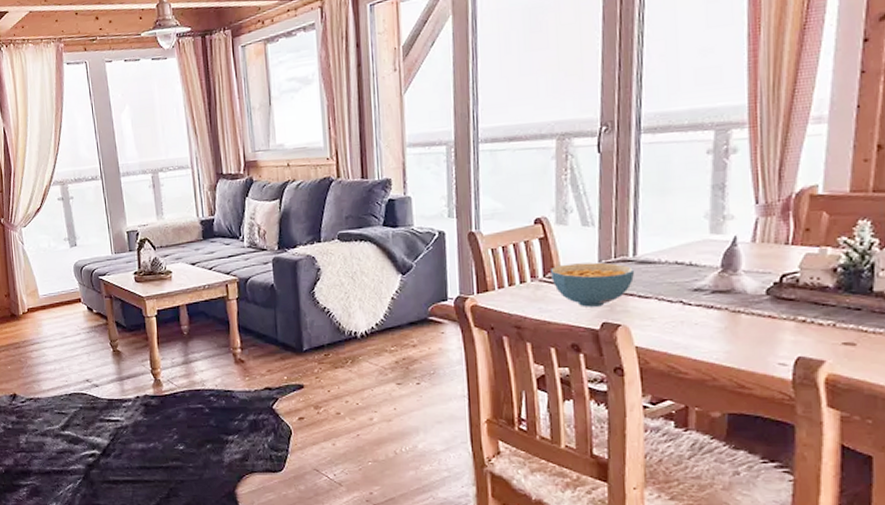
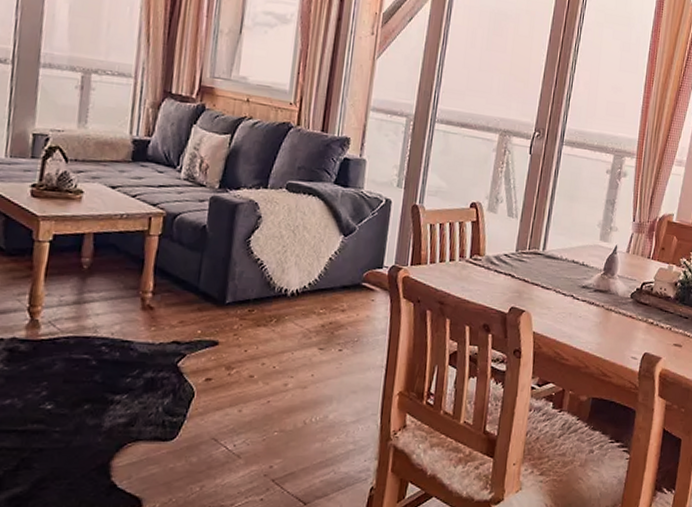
cereal bowl: present [551,262,635,307] -> none [476,248,542,292]

